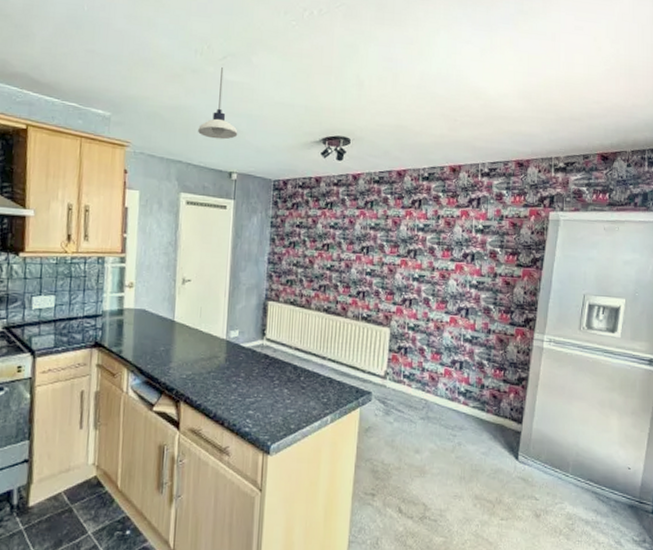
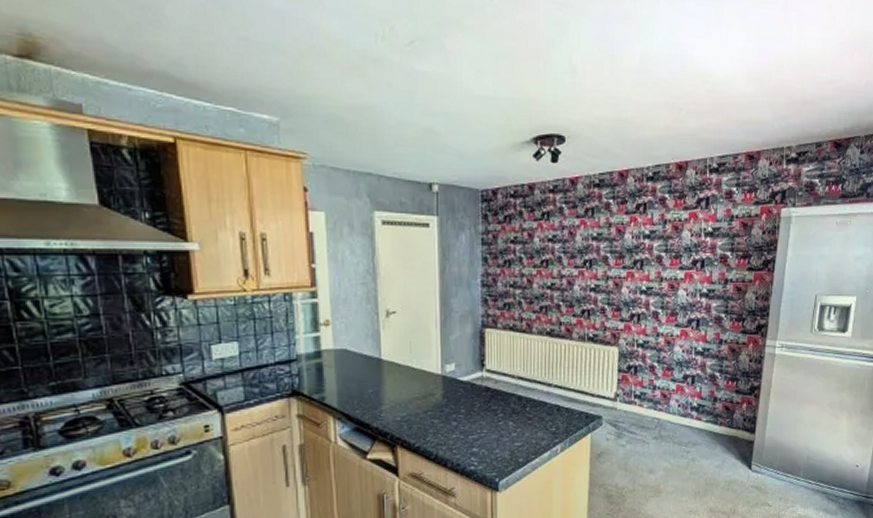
pendant light: present [198,67,238,140] -> none [388,55,435,145]

